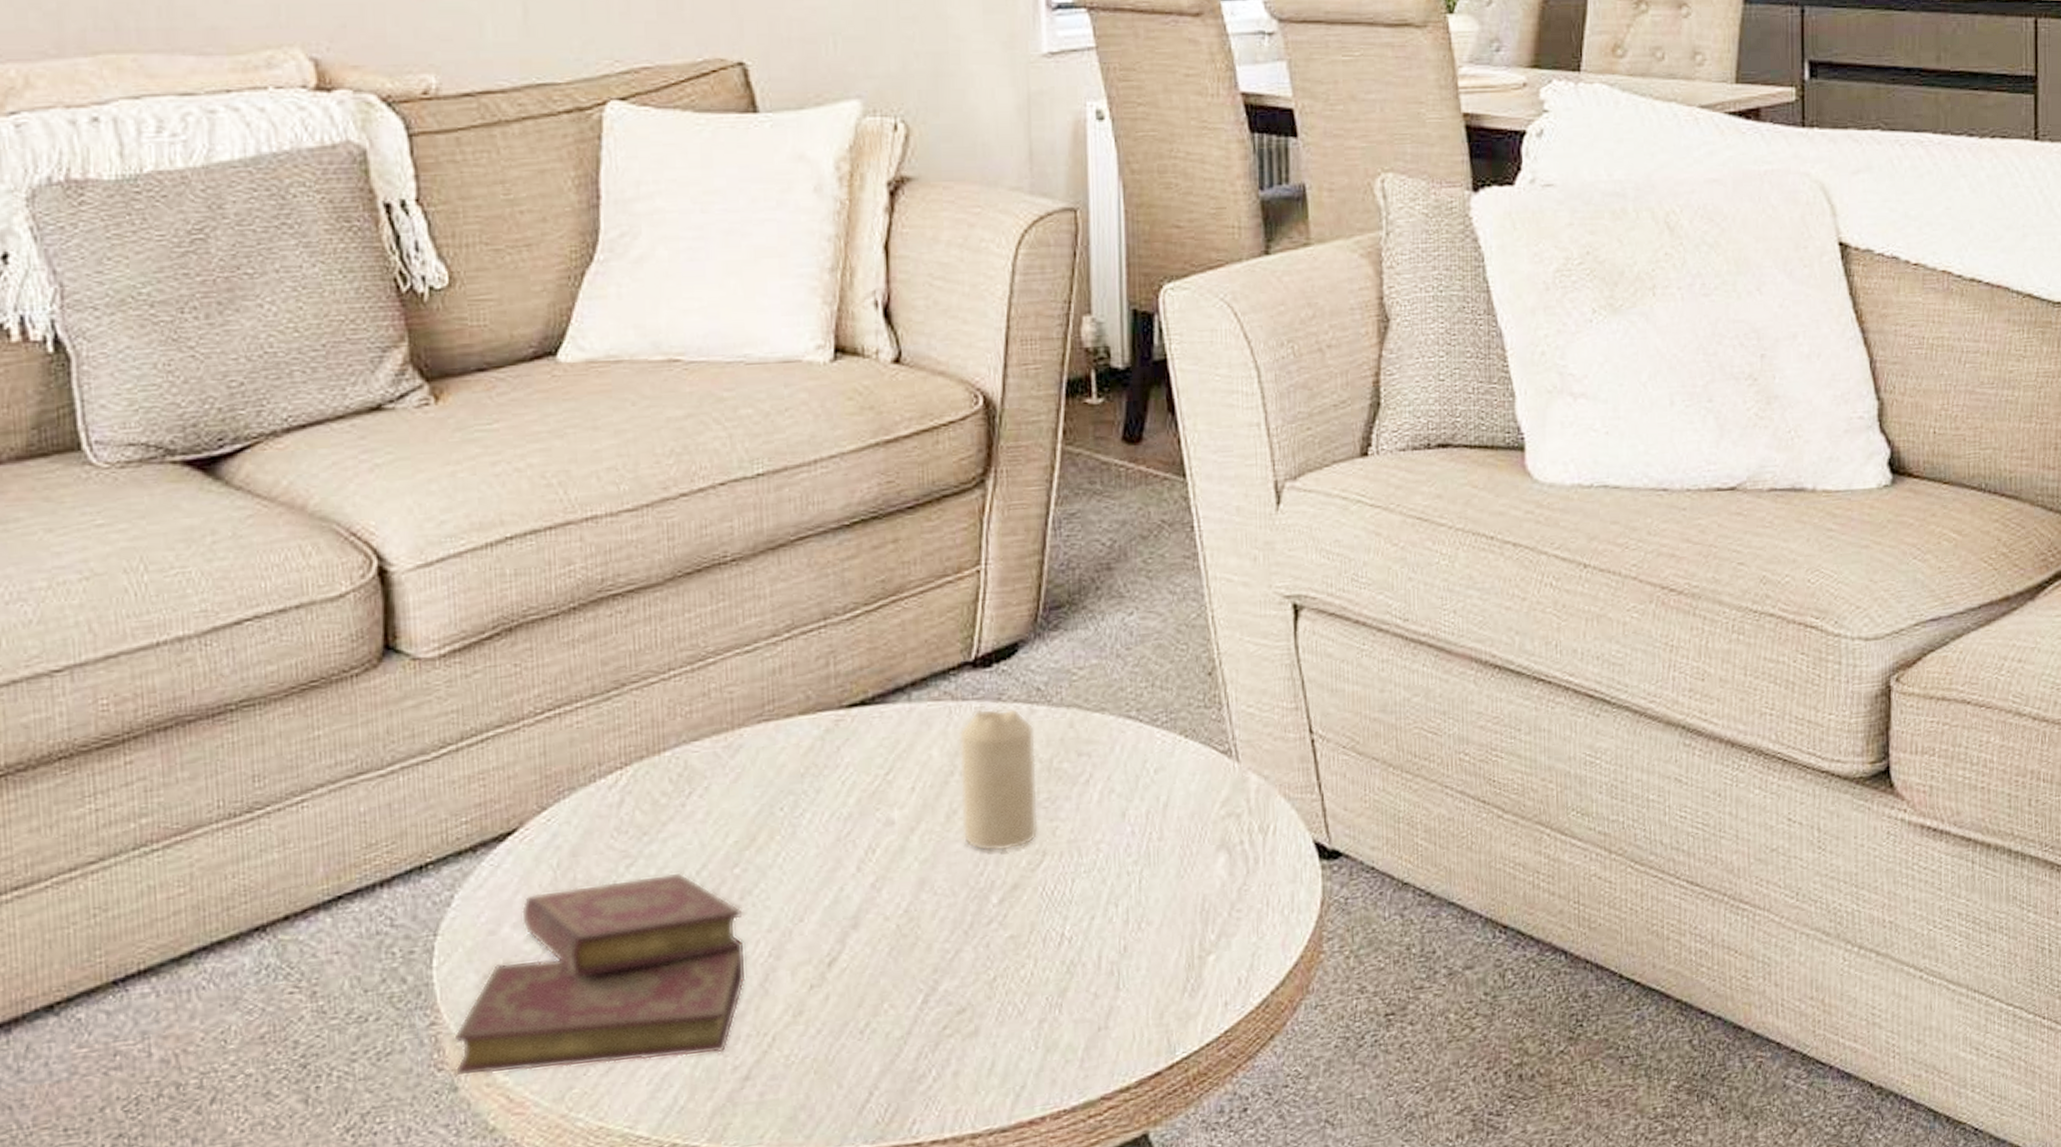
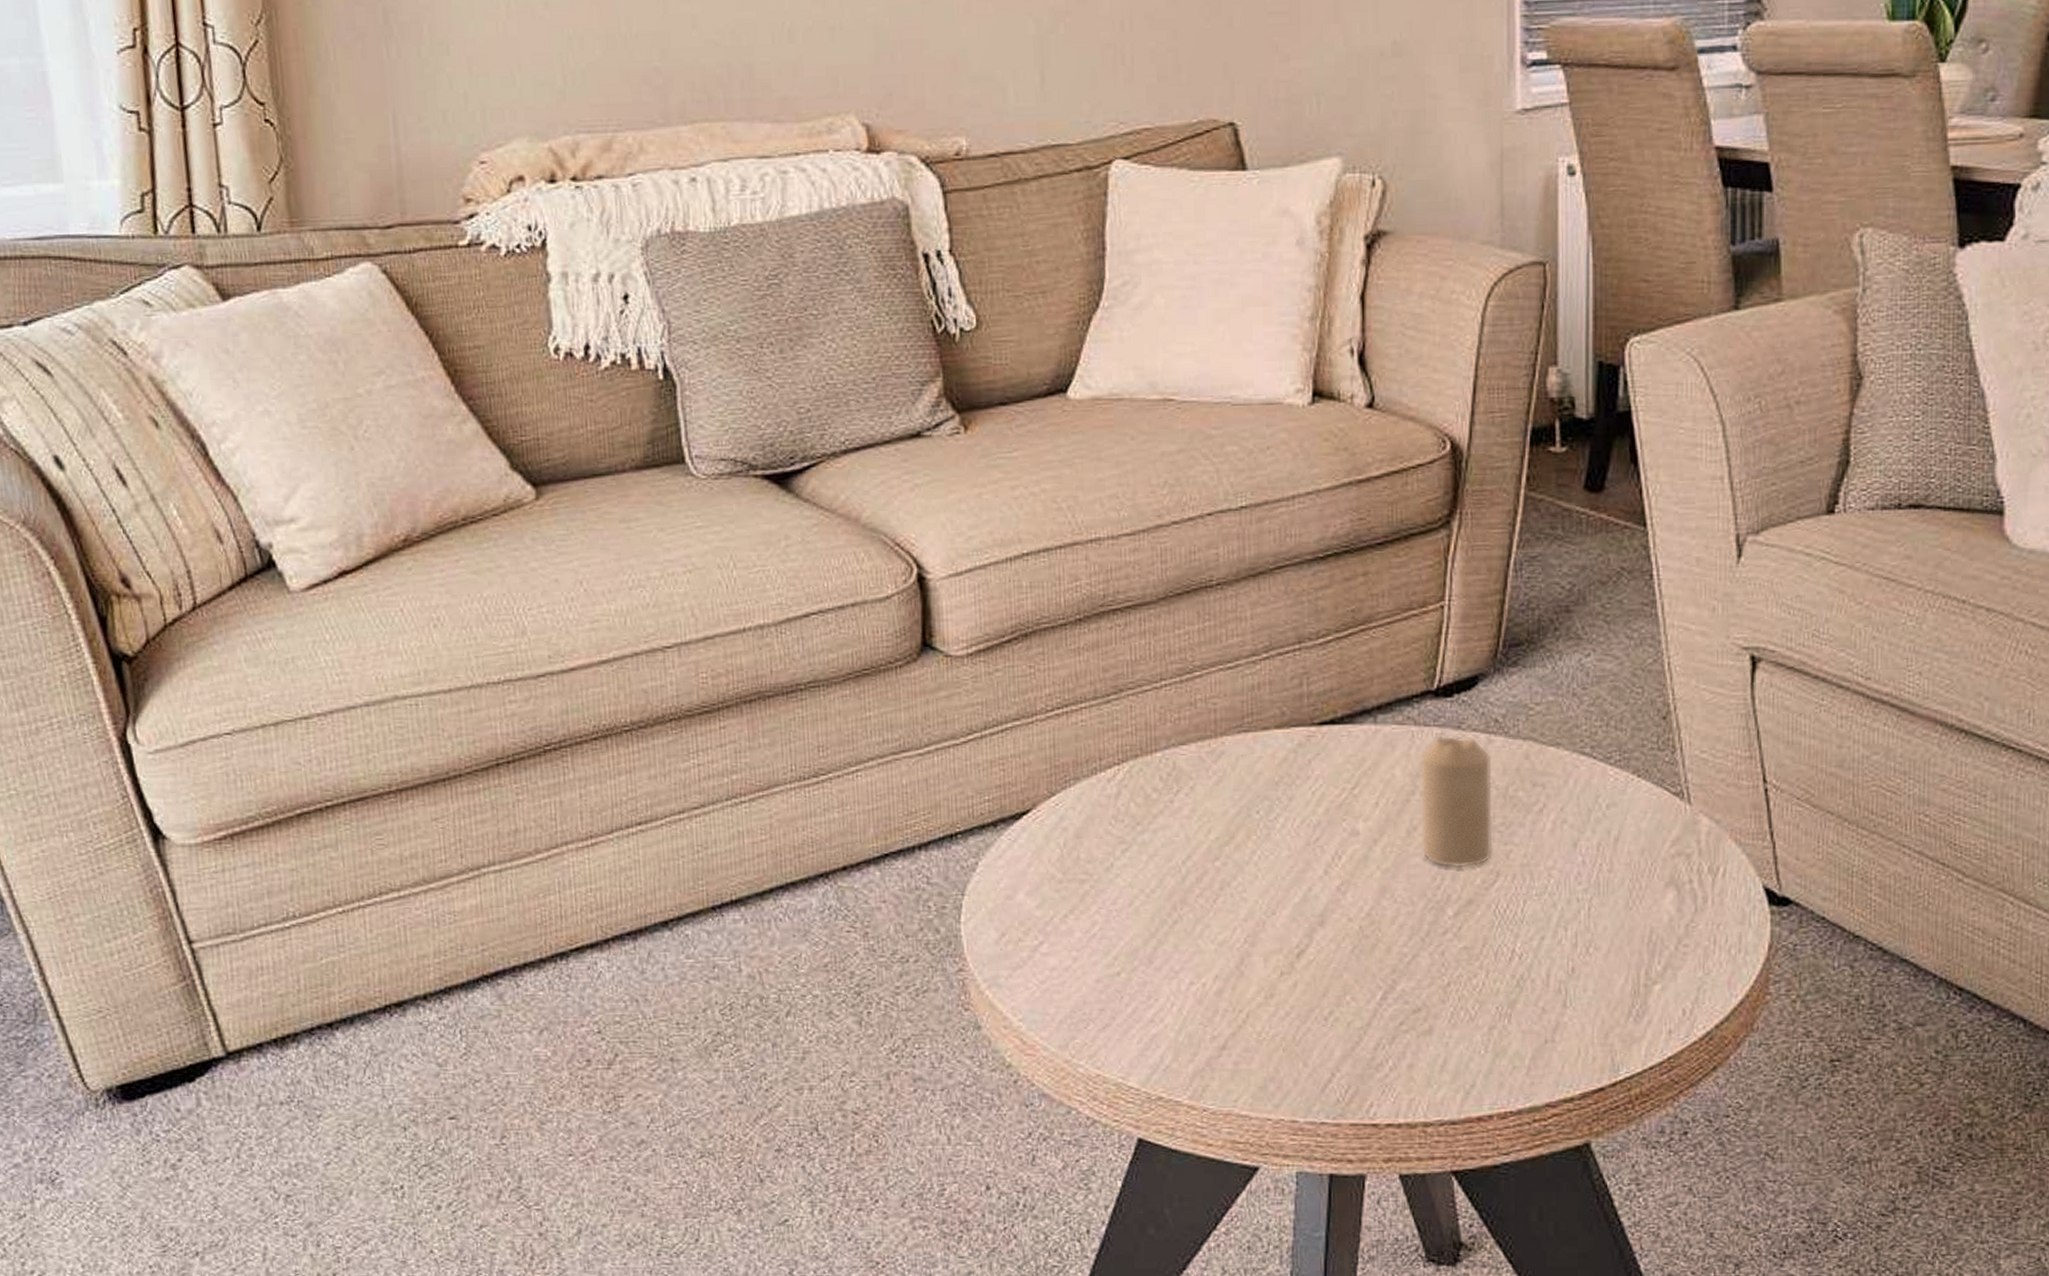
book: present [454,872,747,1077] -> none [978,860,1225,1023]

